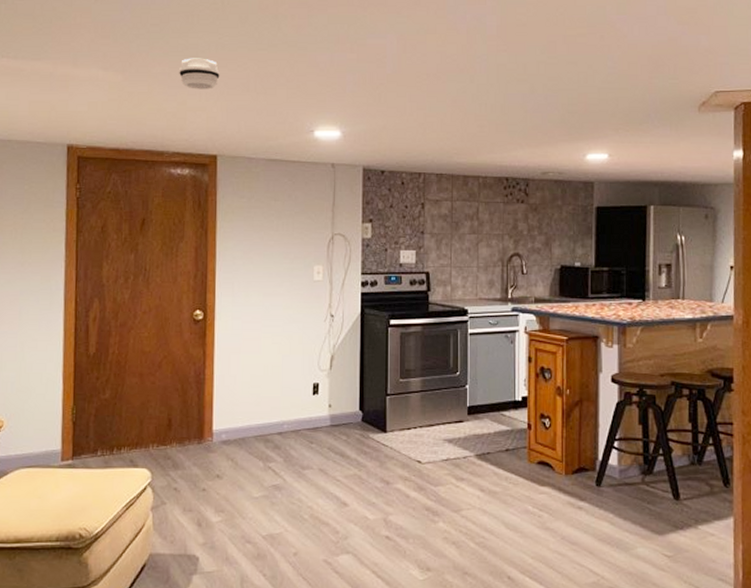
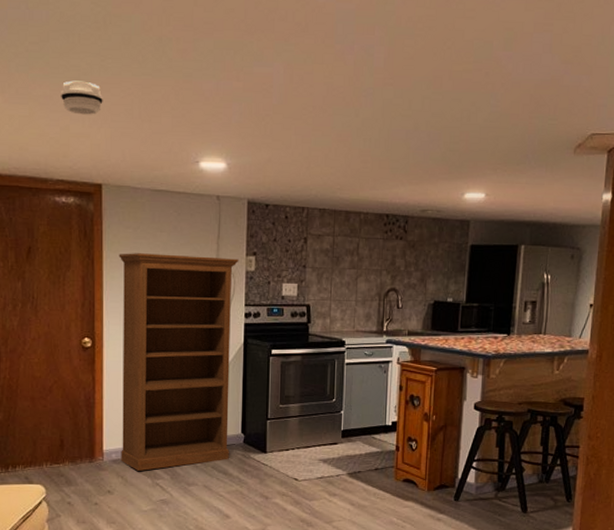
bookshelf: none [231,222,355,453] -> present [119,253,239,471]

